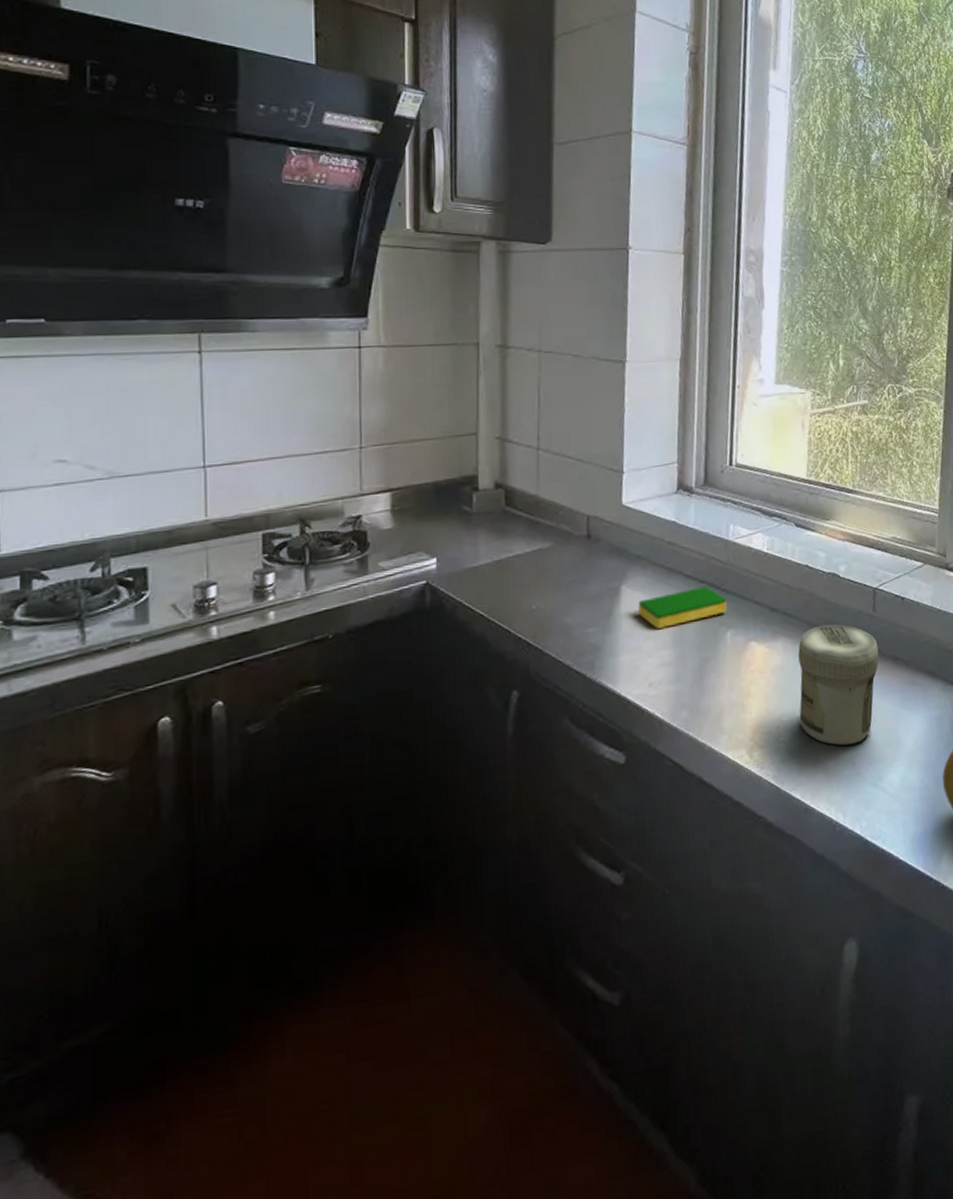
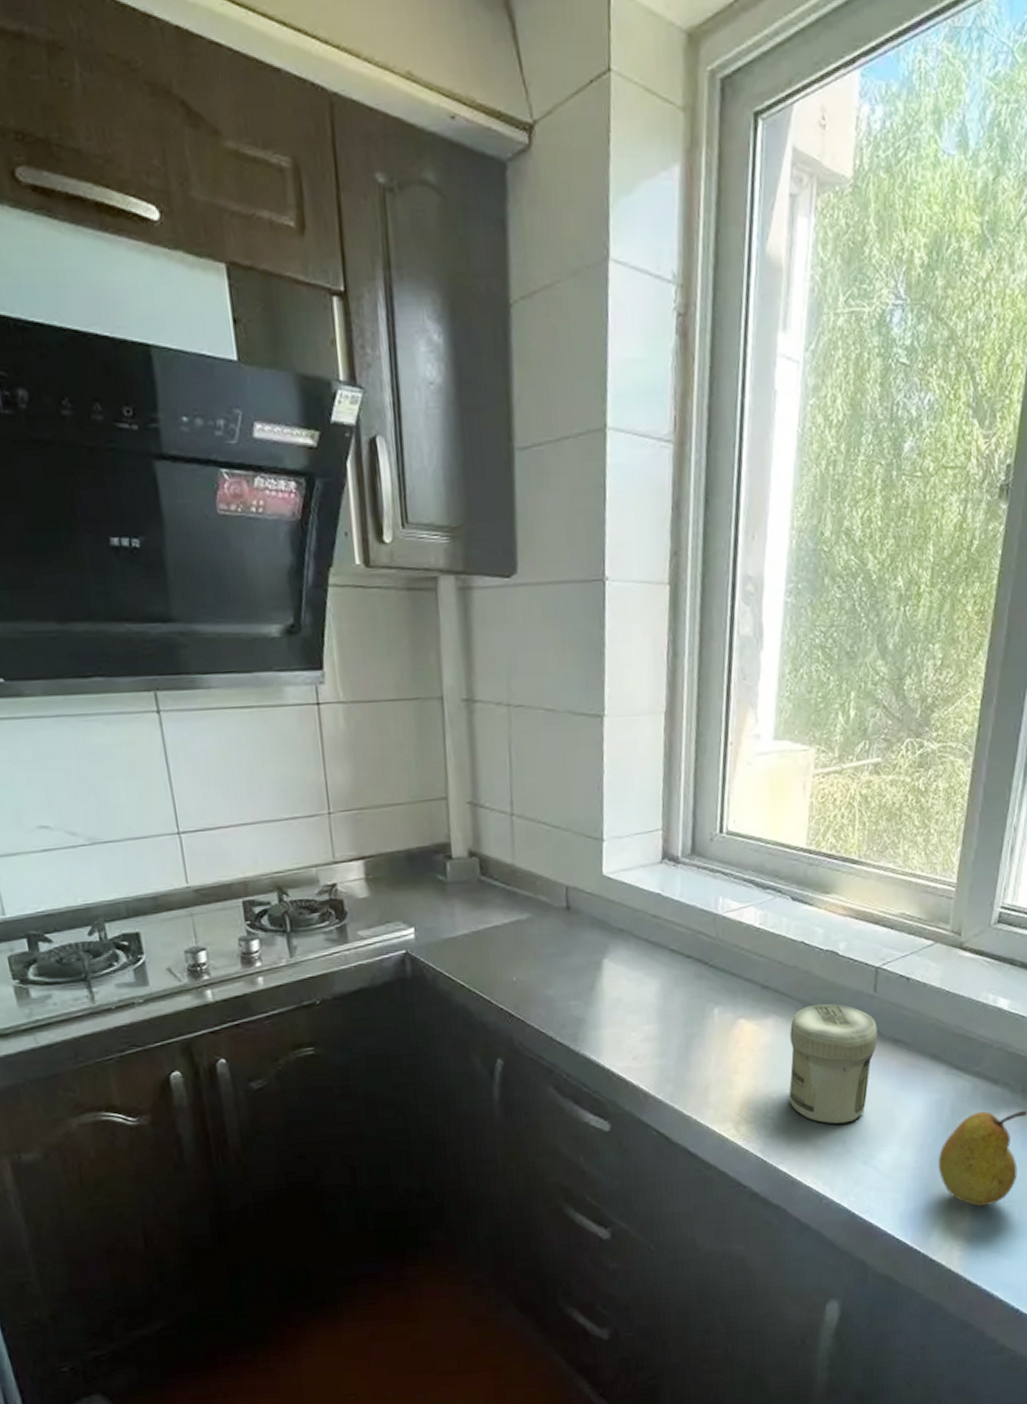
dish sponge: present [638,586,727,629] -> none [621,961,715,1003]

